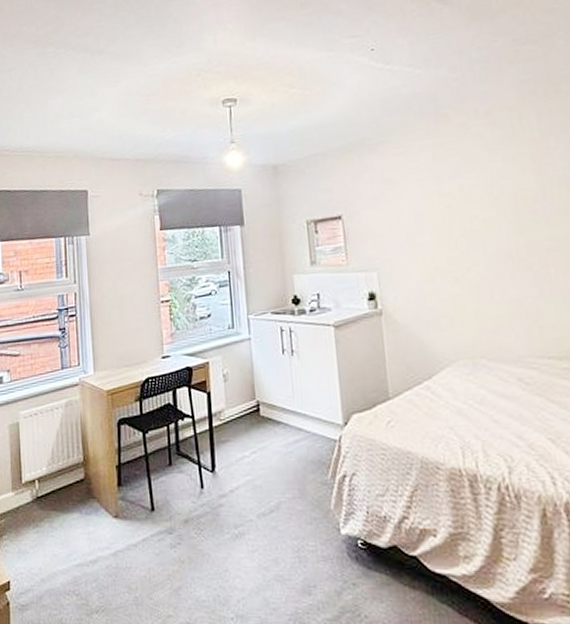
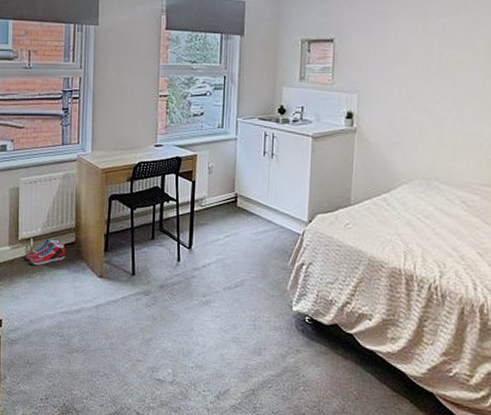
shoe: none [30,478,75,512] -> present [24,239,65,266]

